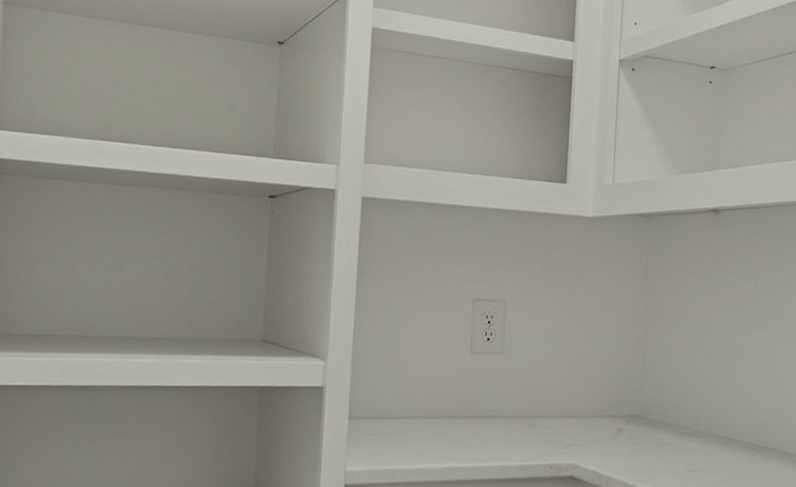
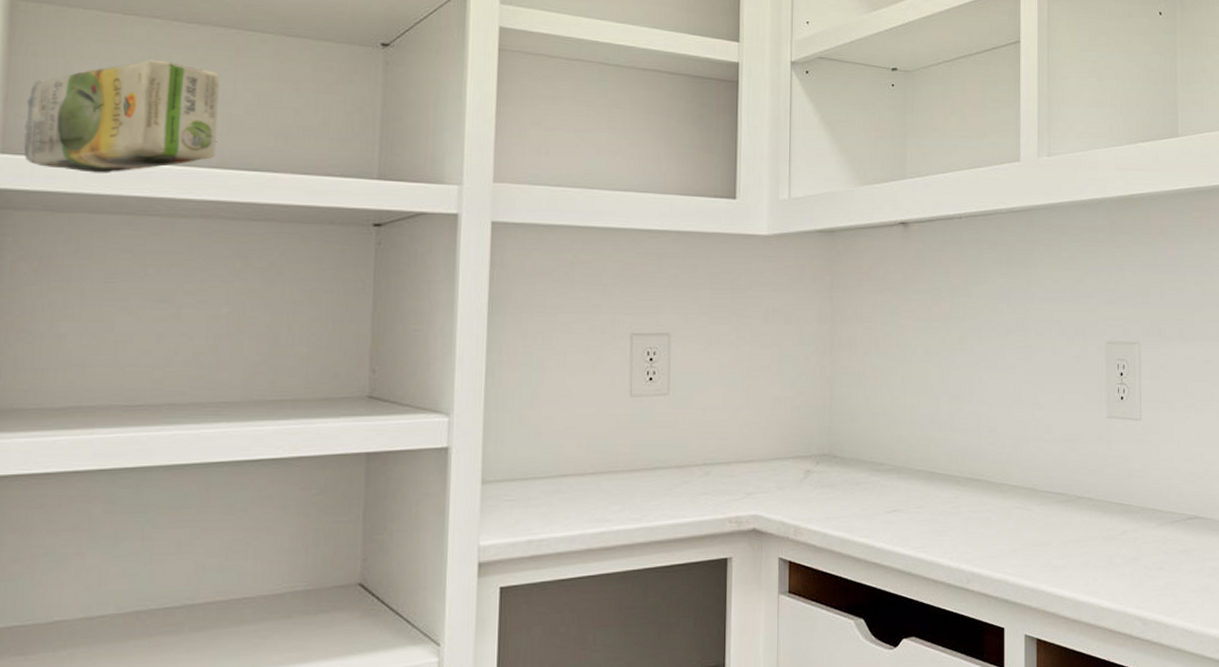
food package: none [13,54,154,148] -> present [23,59,220,174]

